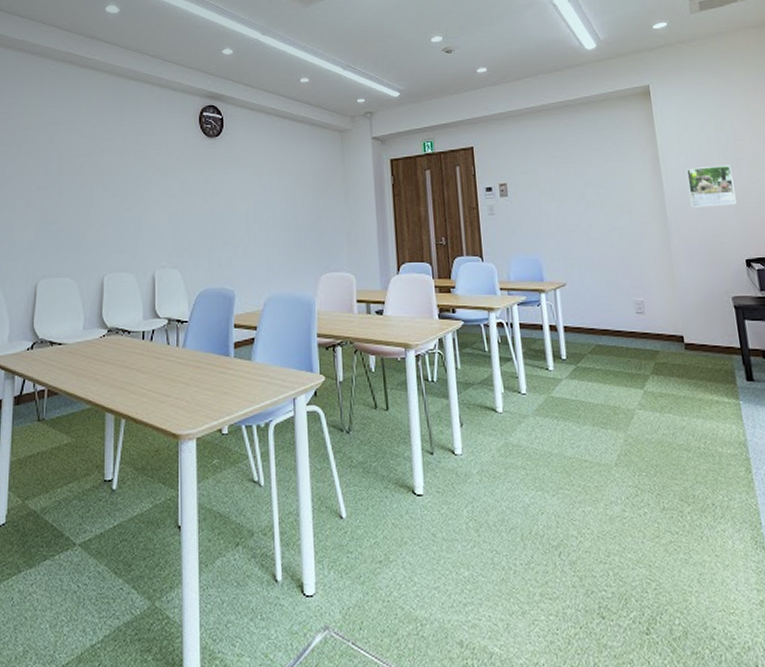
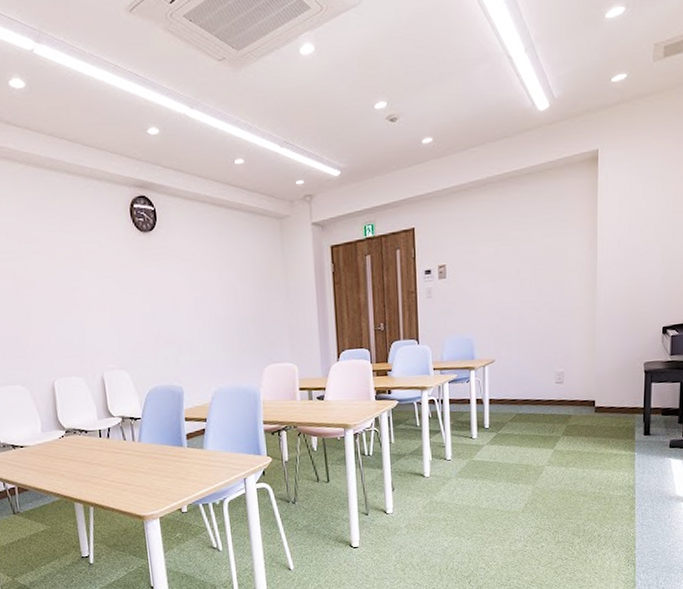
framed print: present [686,165,737,207] -> none [621,233,665,279]

